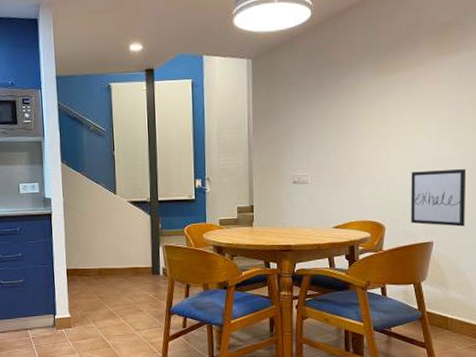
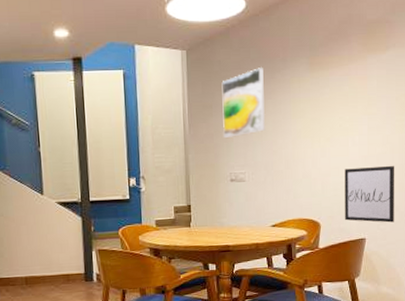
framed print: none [286,73,330,141] -> present [221,68,266,138]

